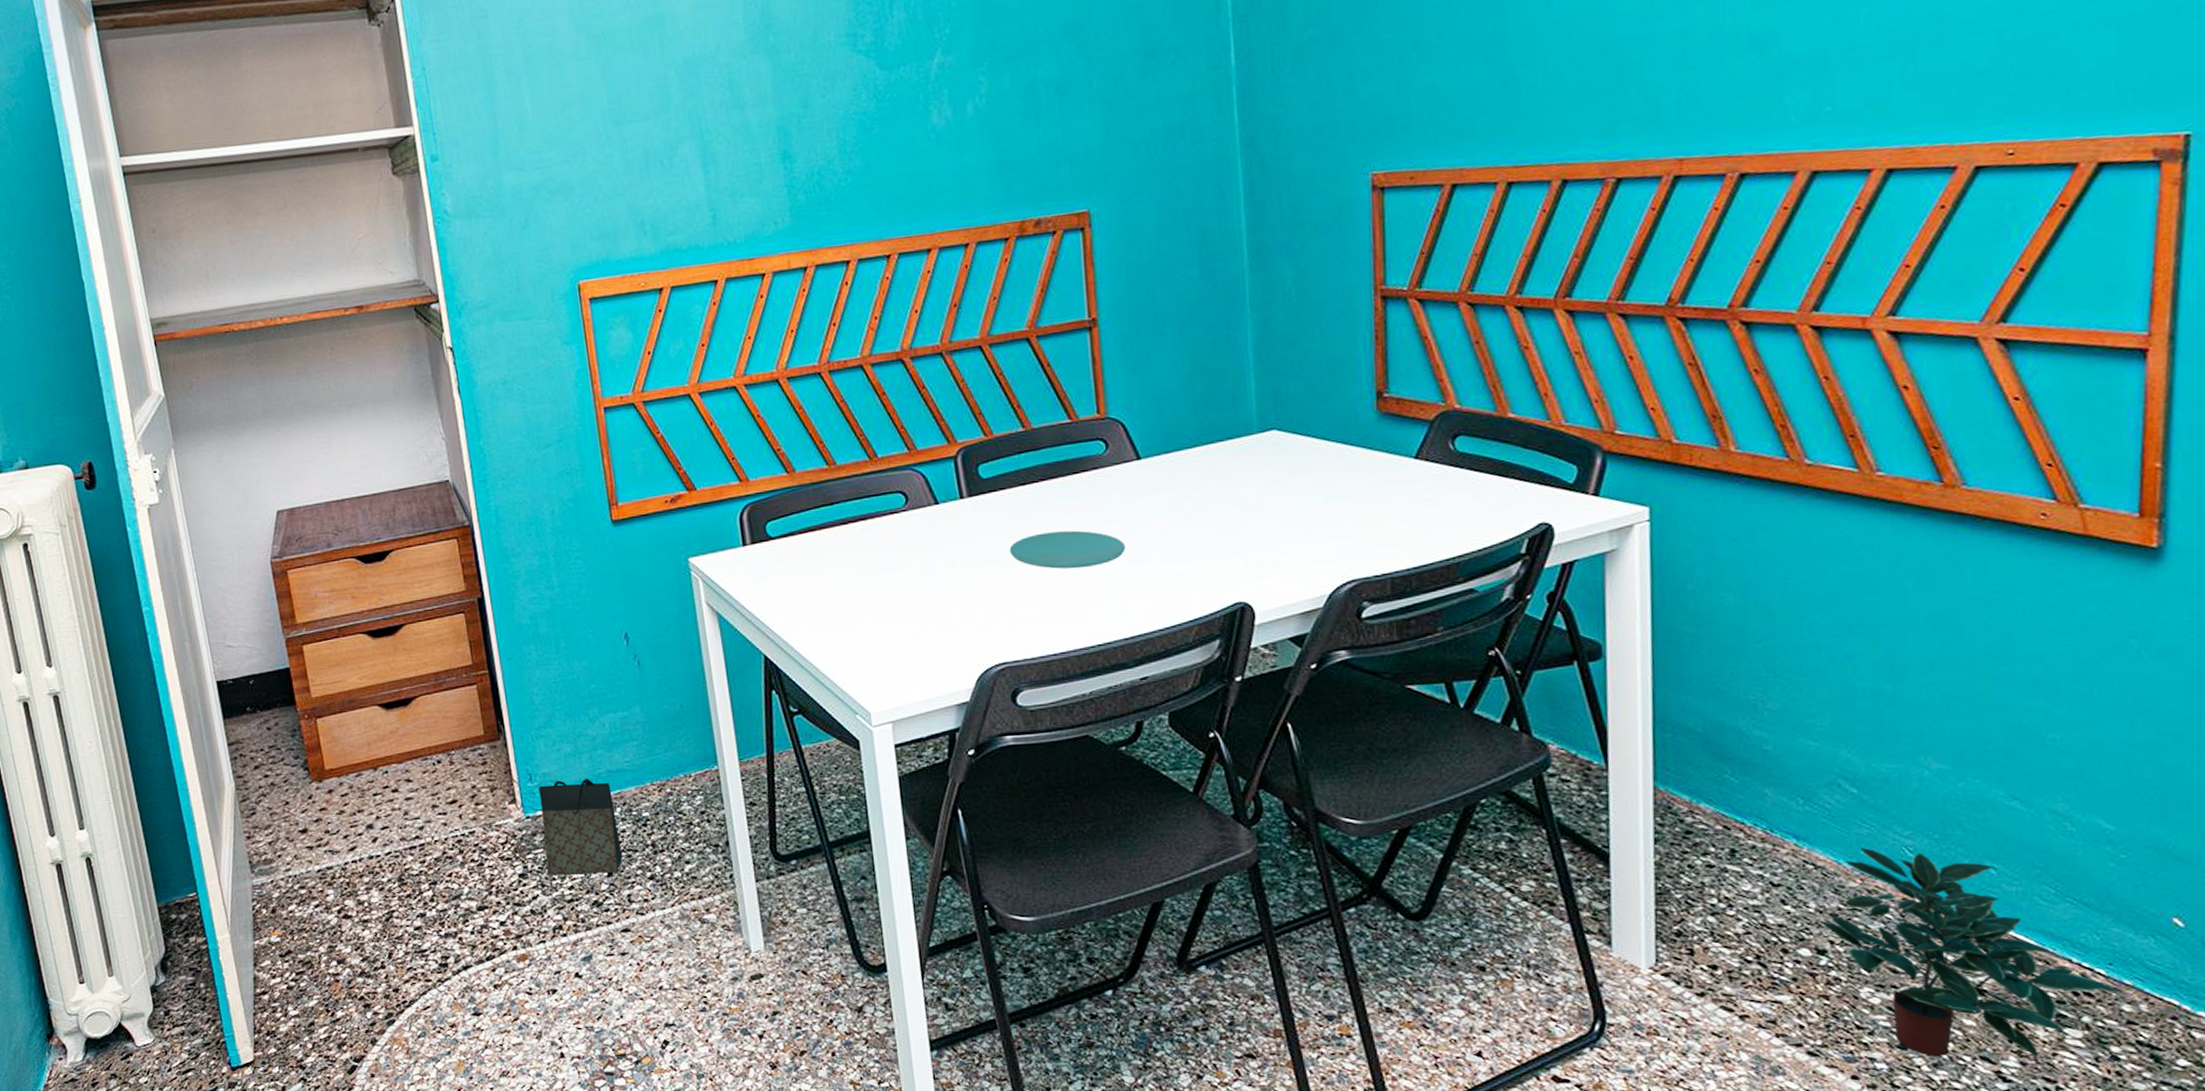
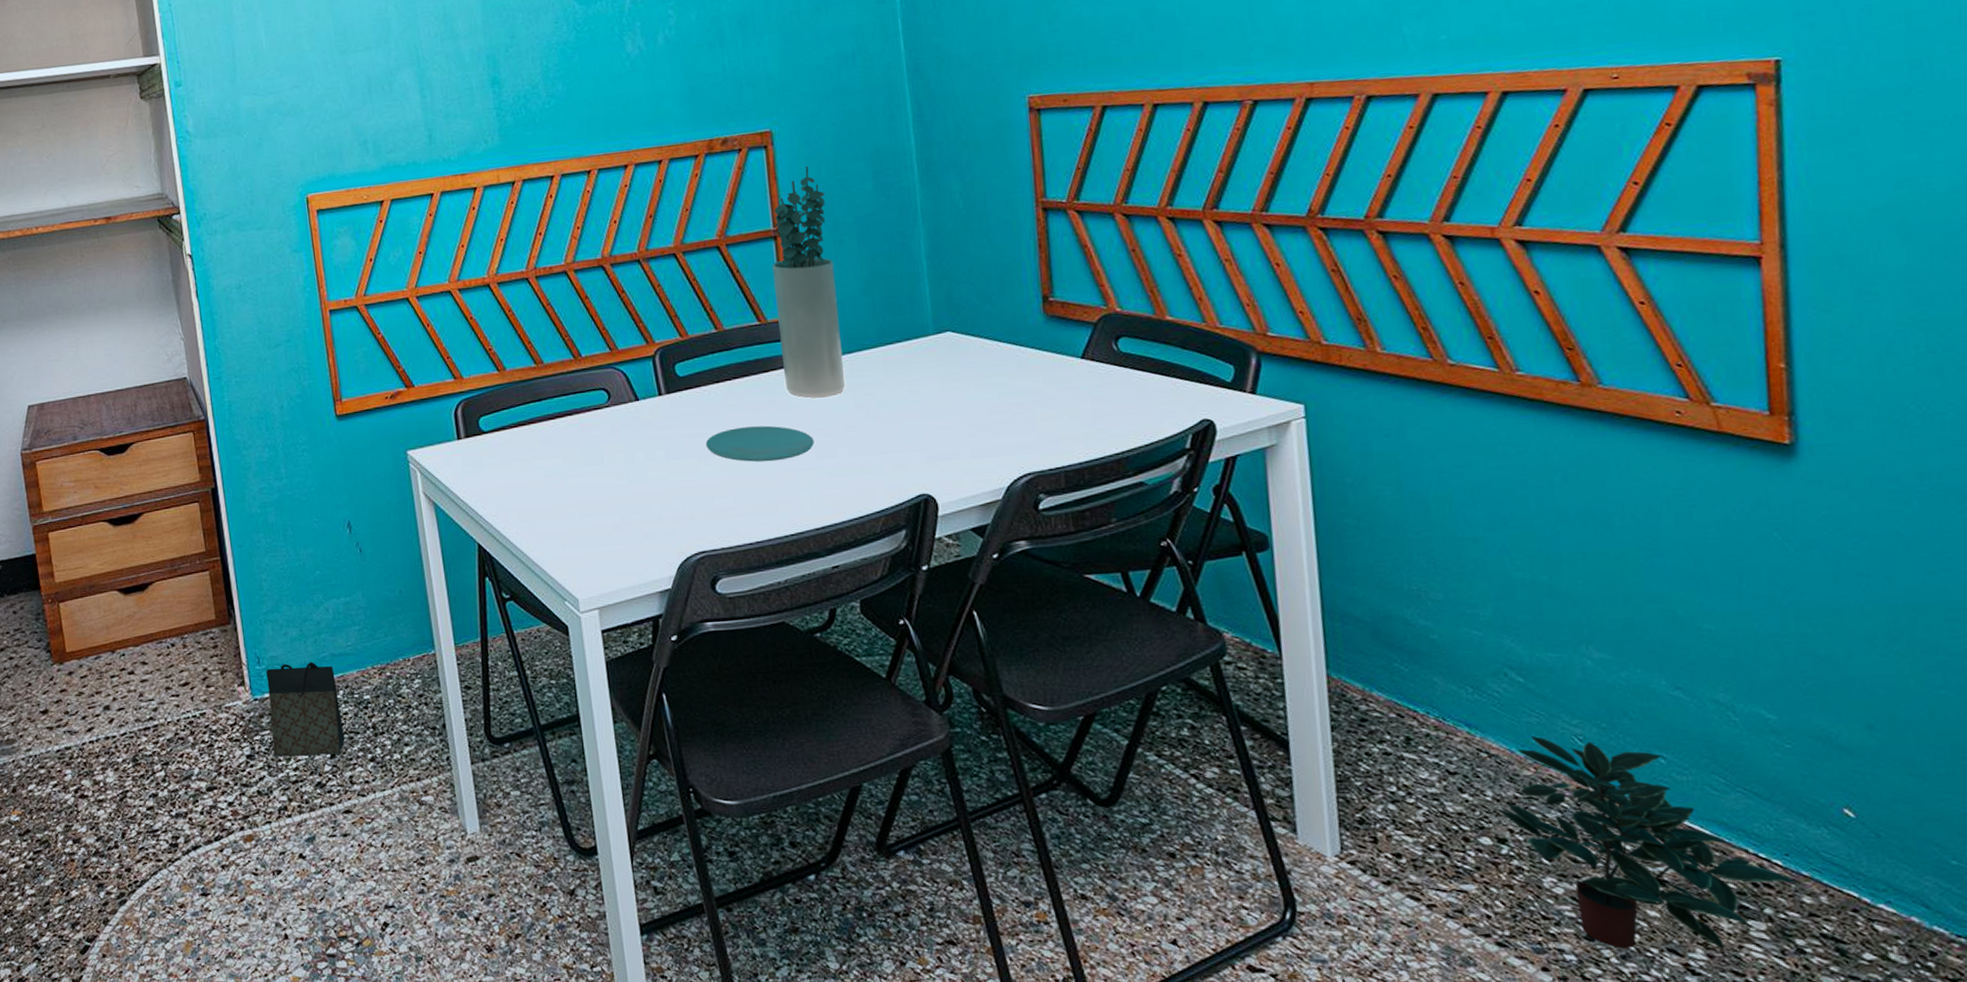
vase: none [1086,250,1162,502] -> present [772,165,846,399]

